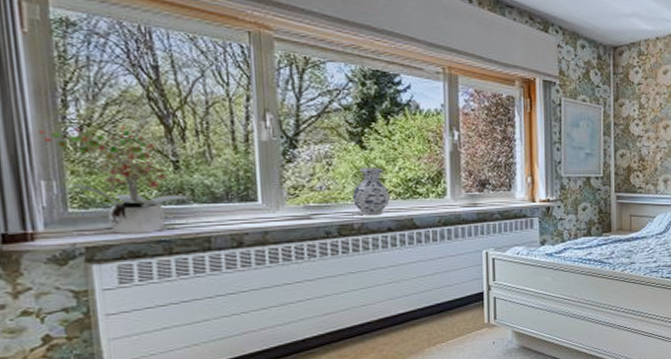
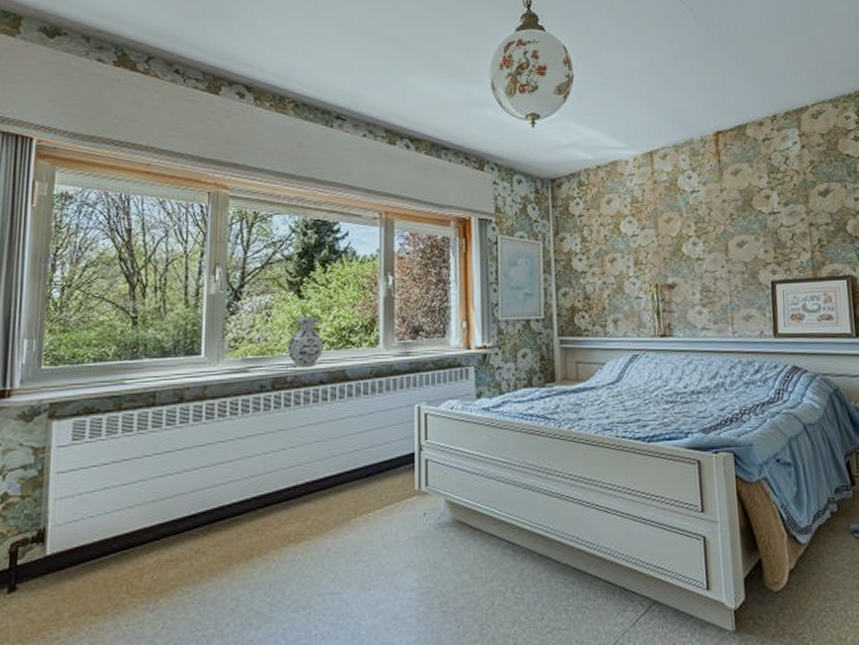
potted plant: present [38,126,193,235] -> none [29,286,146,391]

